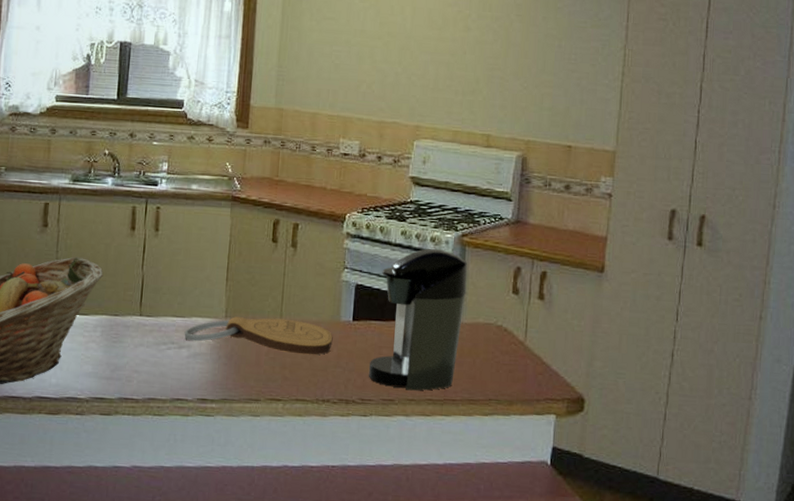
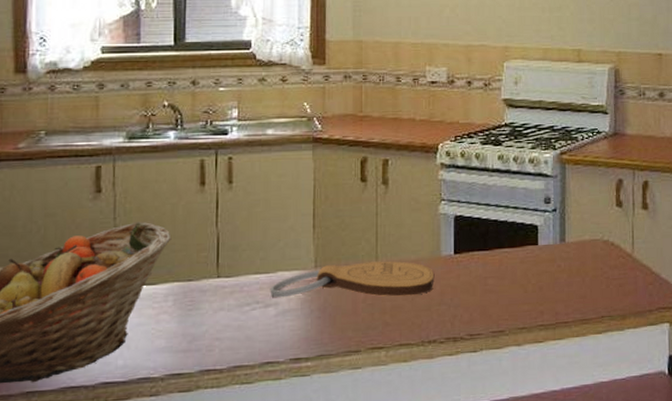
coffee maker: present [368,248,468,391] -> none [475,169,570,319]

